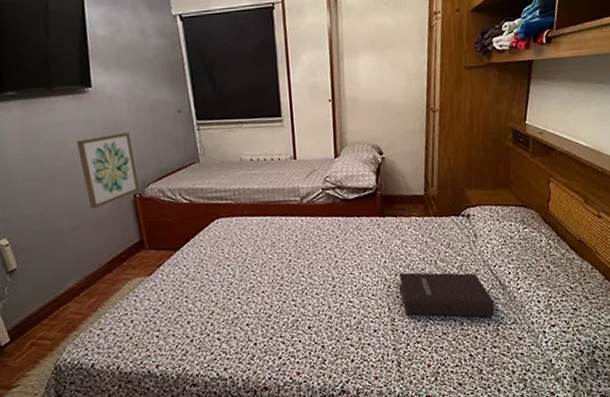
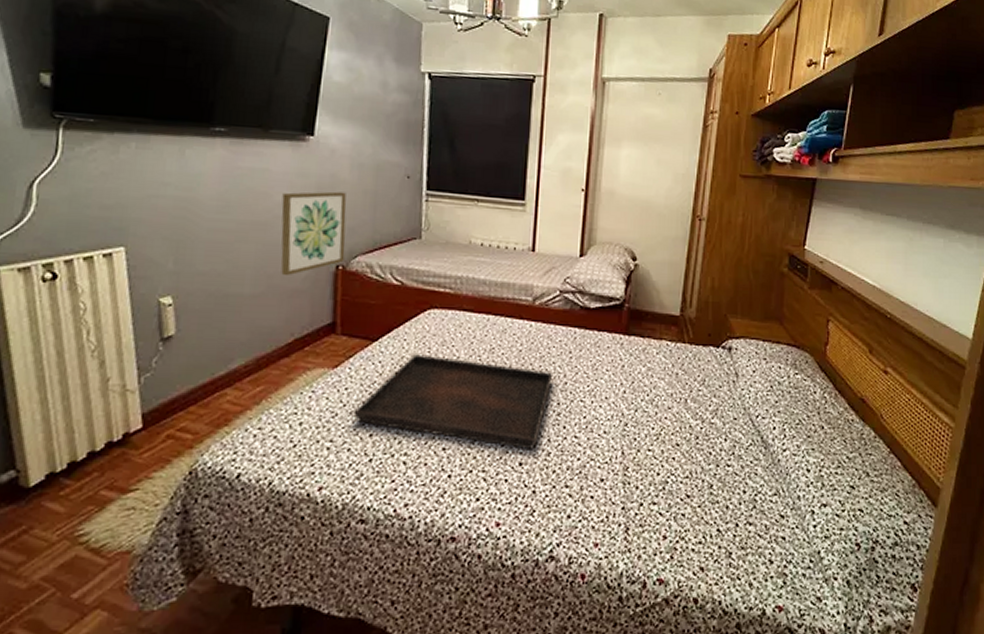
serving tray: none [171,254,326,317] -> present [353,354,554,450]
book: present [398,272,495,317] -> none [638,409,753,482]

